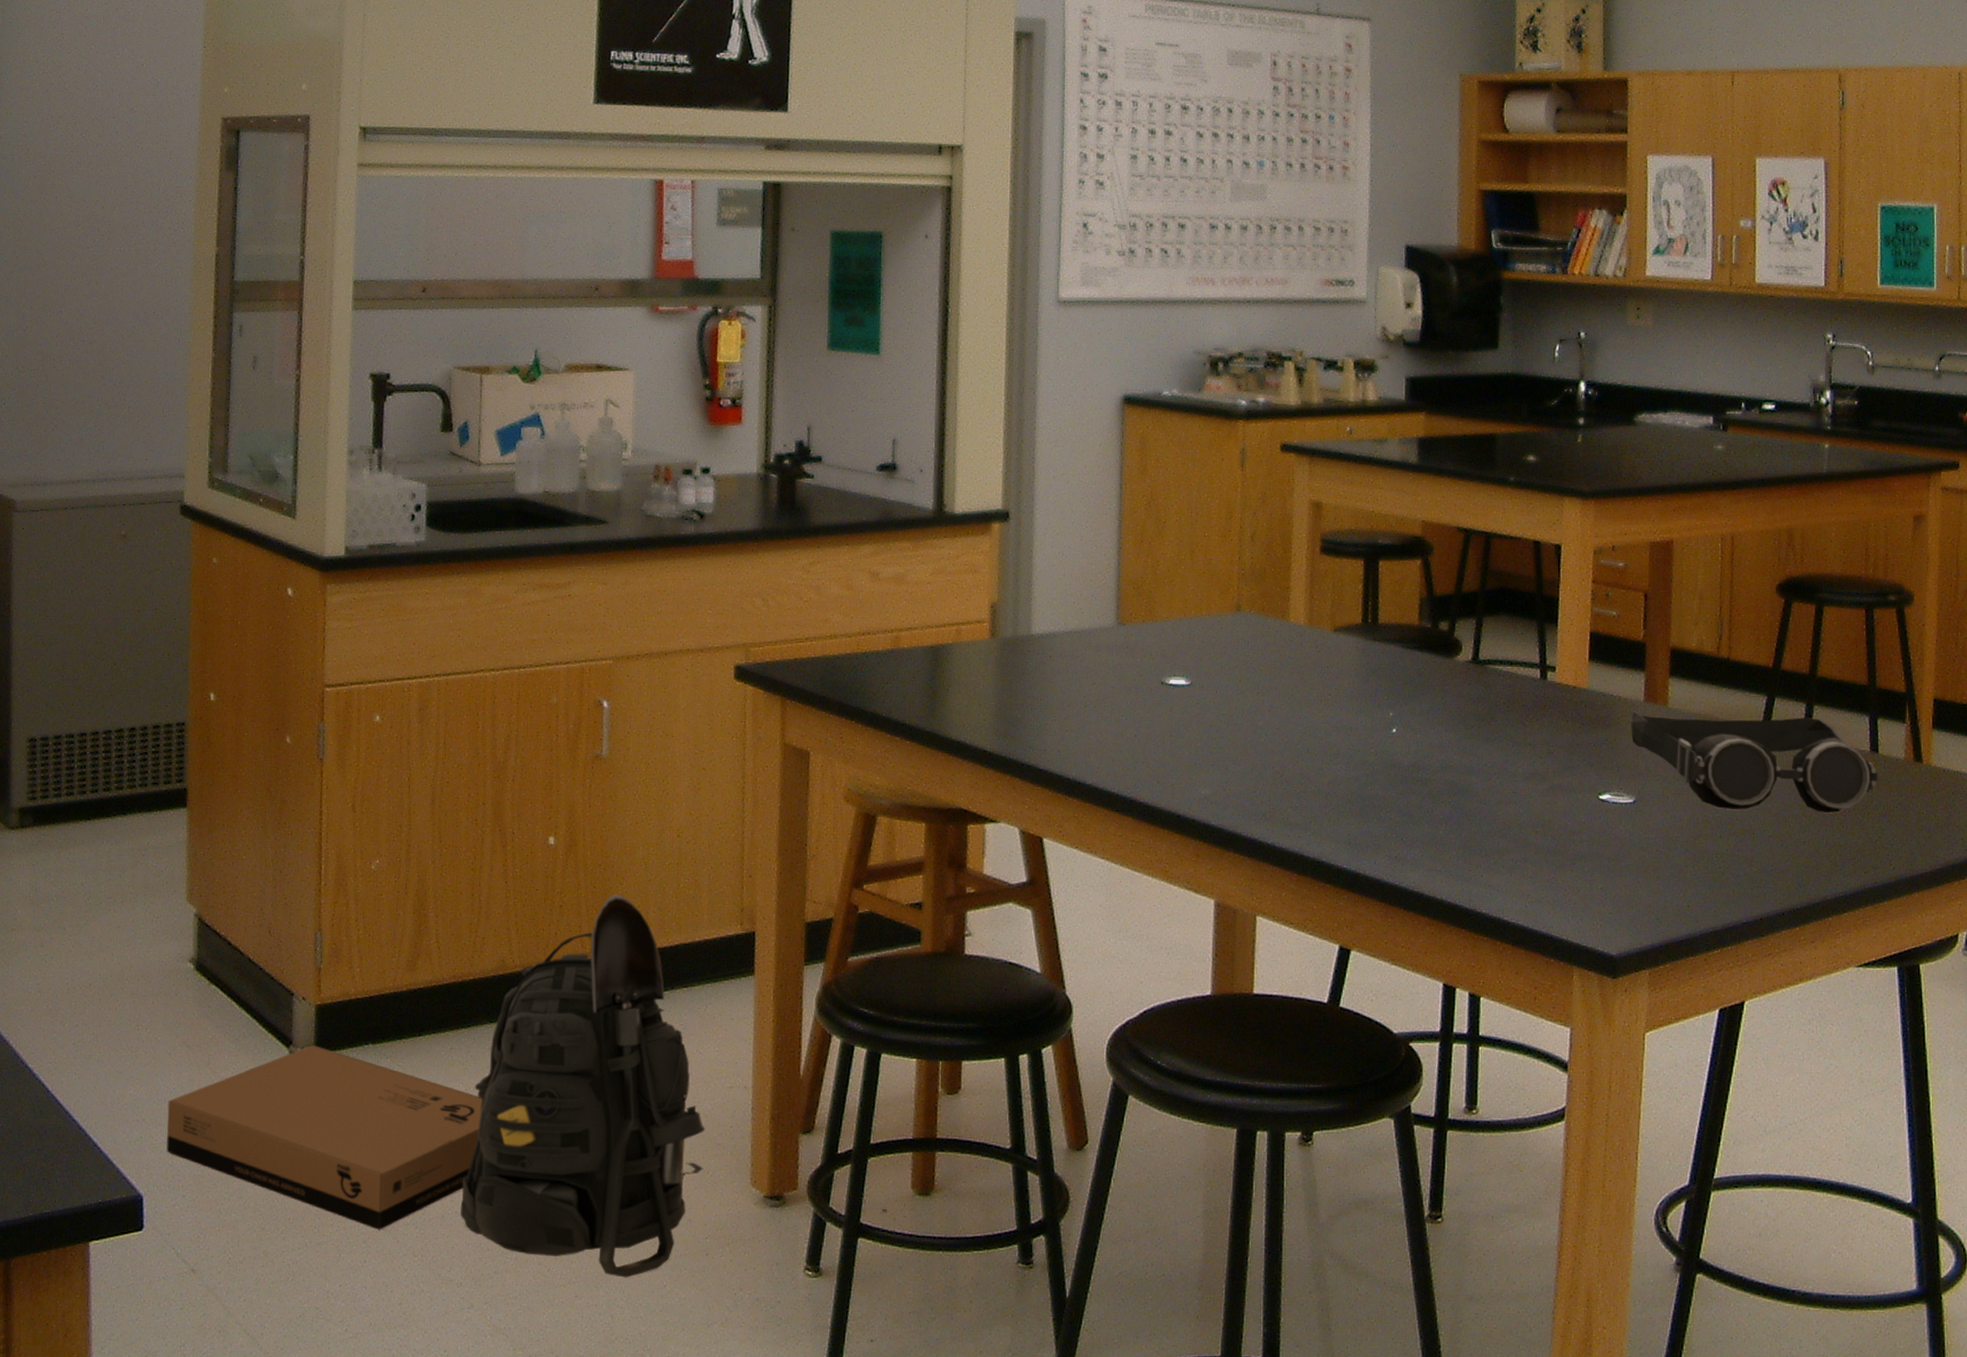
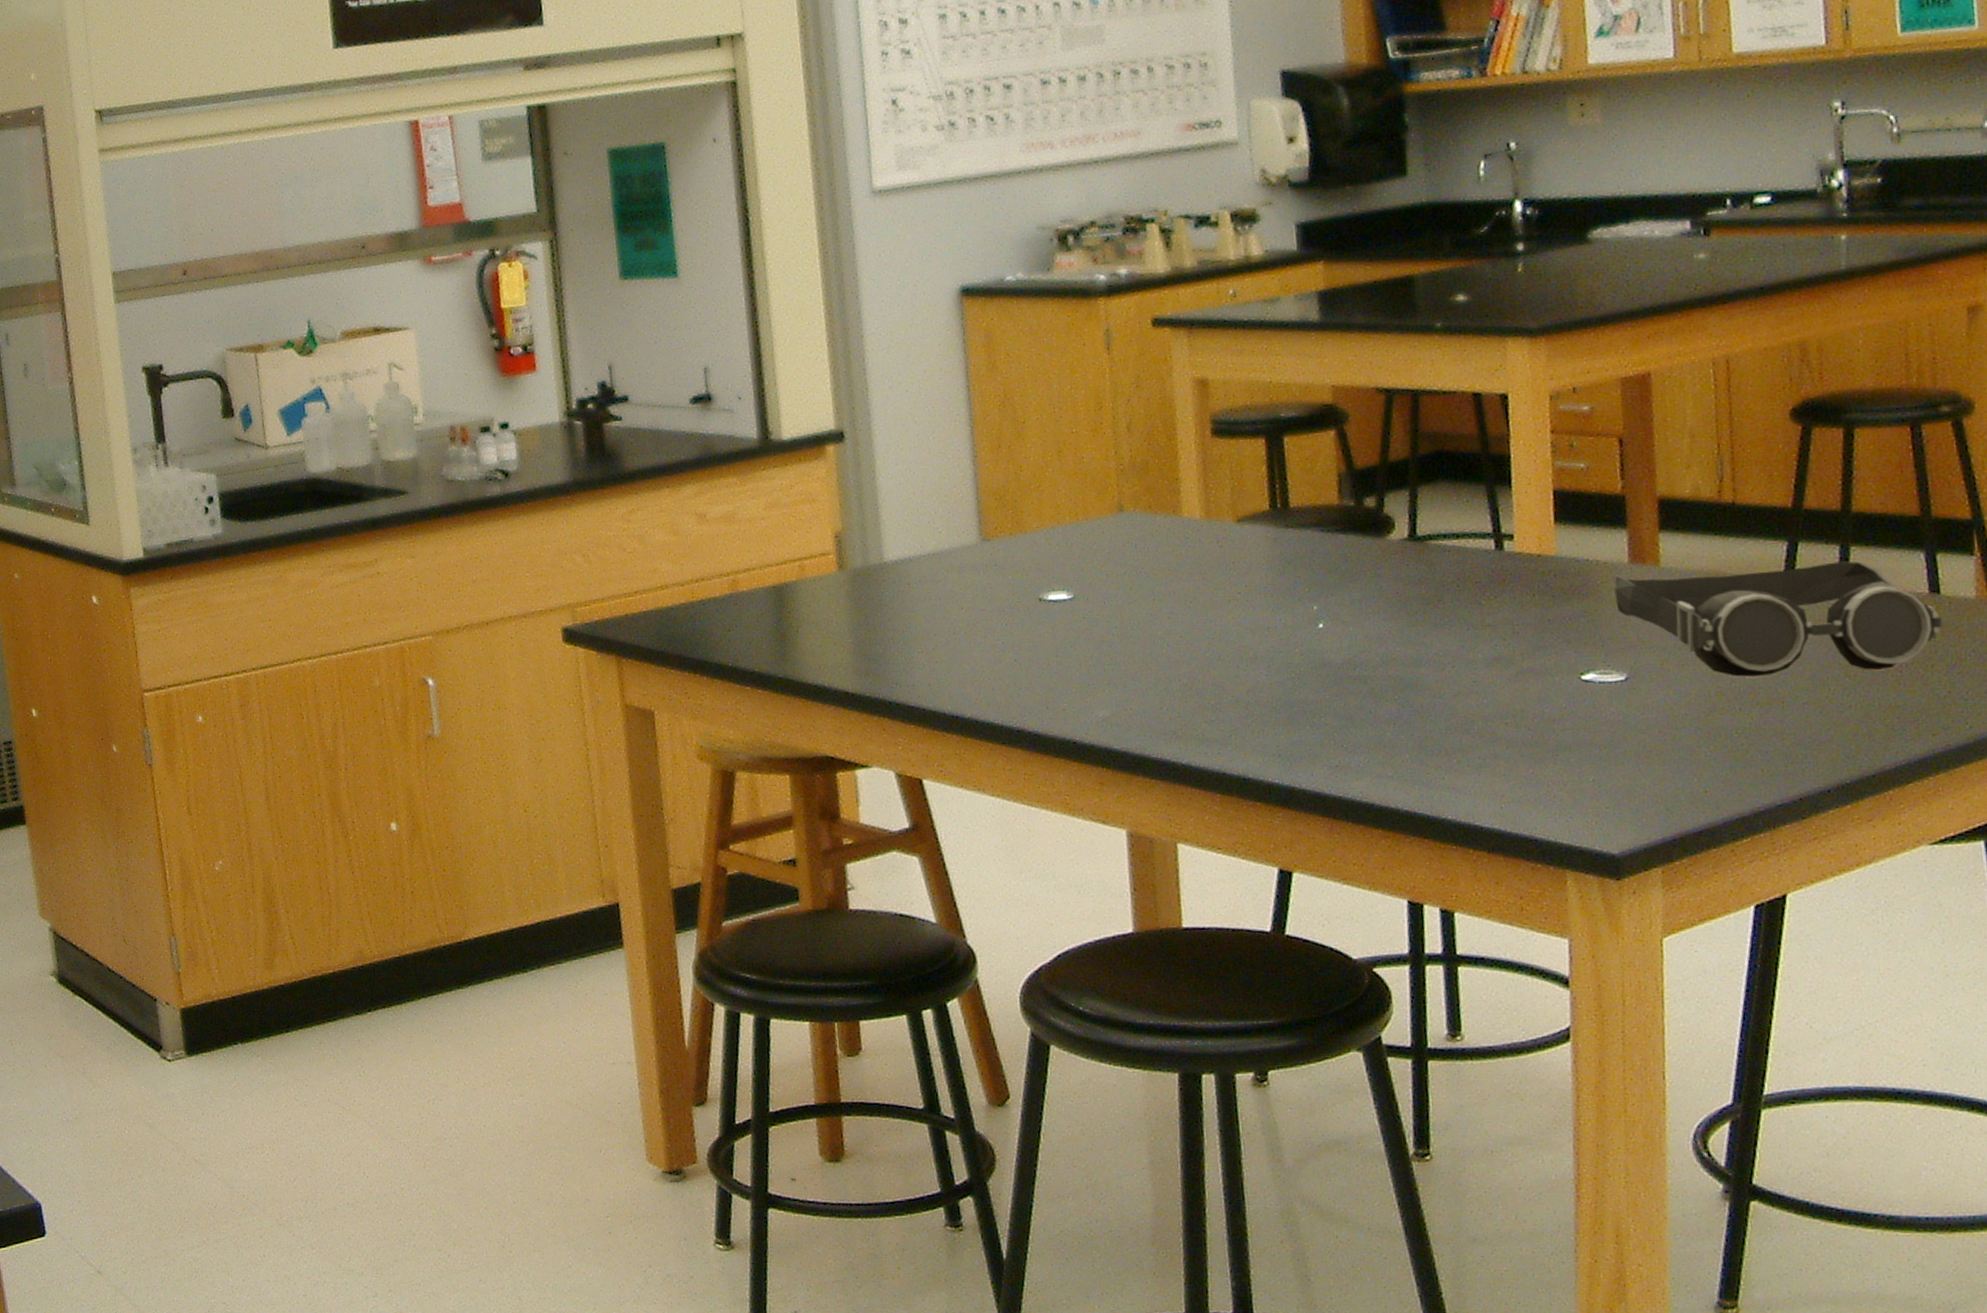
cardboard box: present [166,1044,483,1230] -> none [51,1047,362,1225]
backpack: present [461,894,706,1278] -> none [349,875,595,1260]

